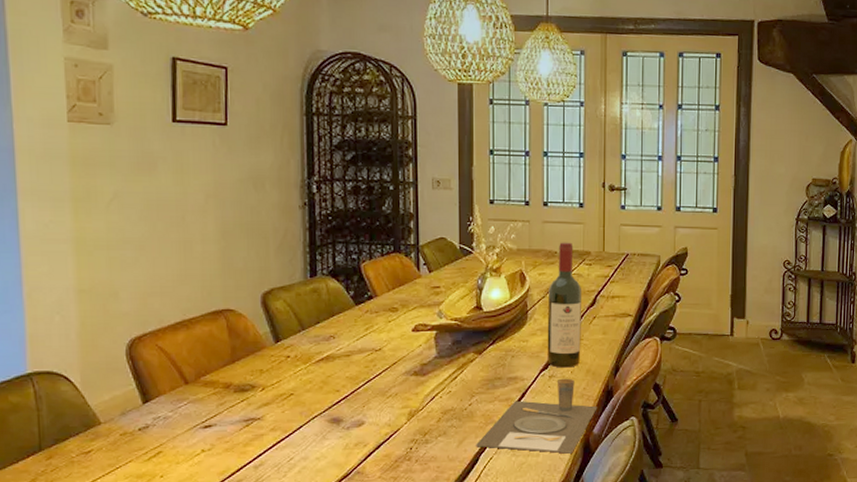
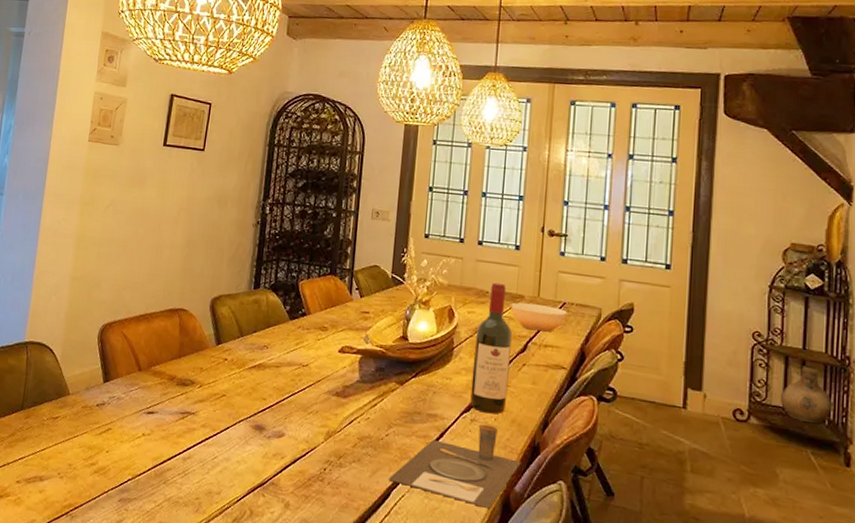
bowl: none [579,258,630,284] -> present [511,302,567,332]
ceramic jug: none [805,284,843,333] -> present [781,364,833,424]

